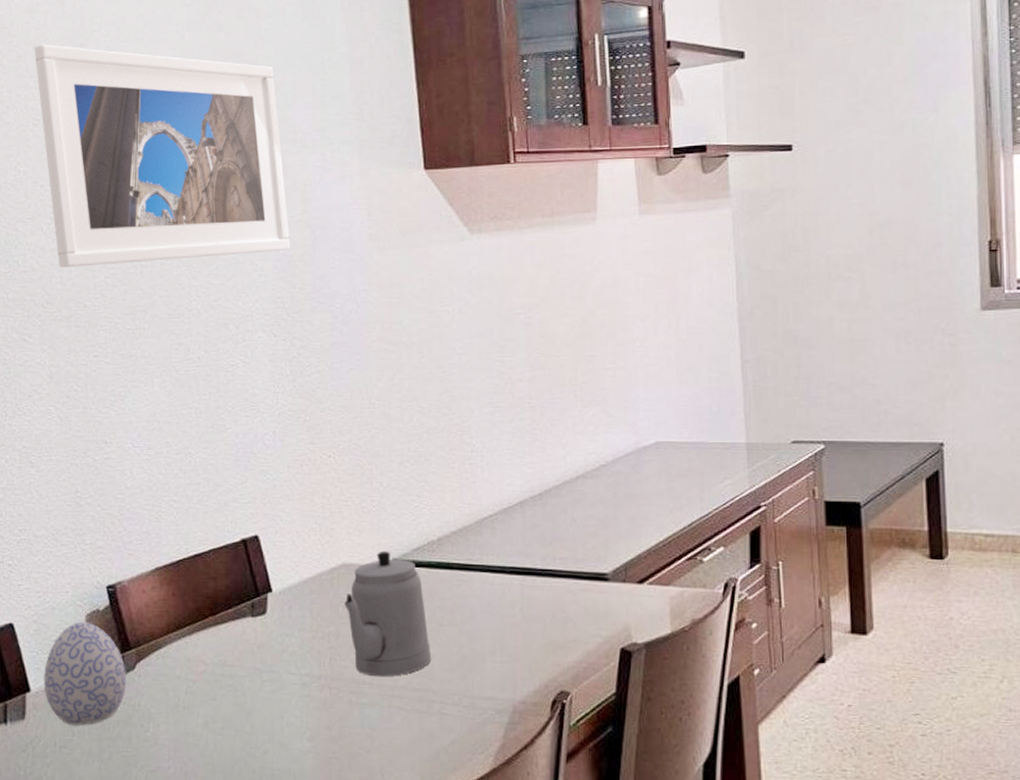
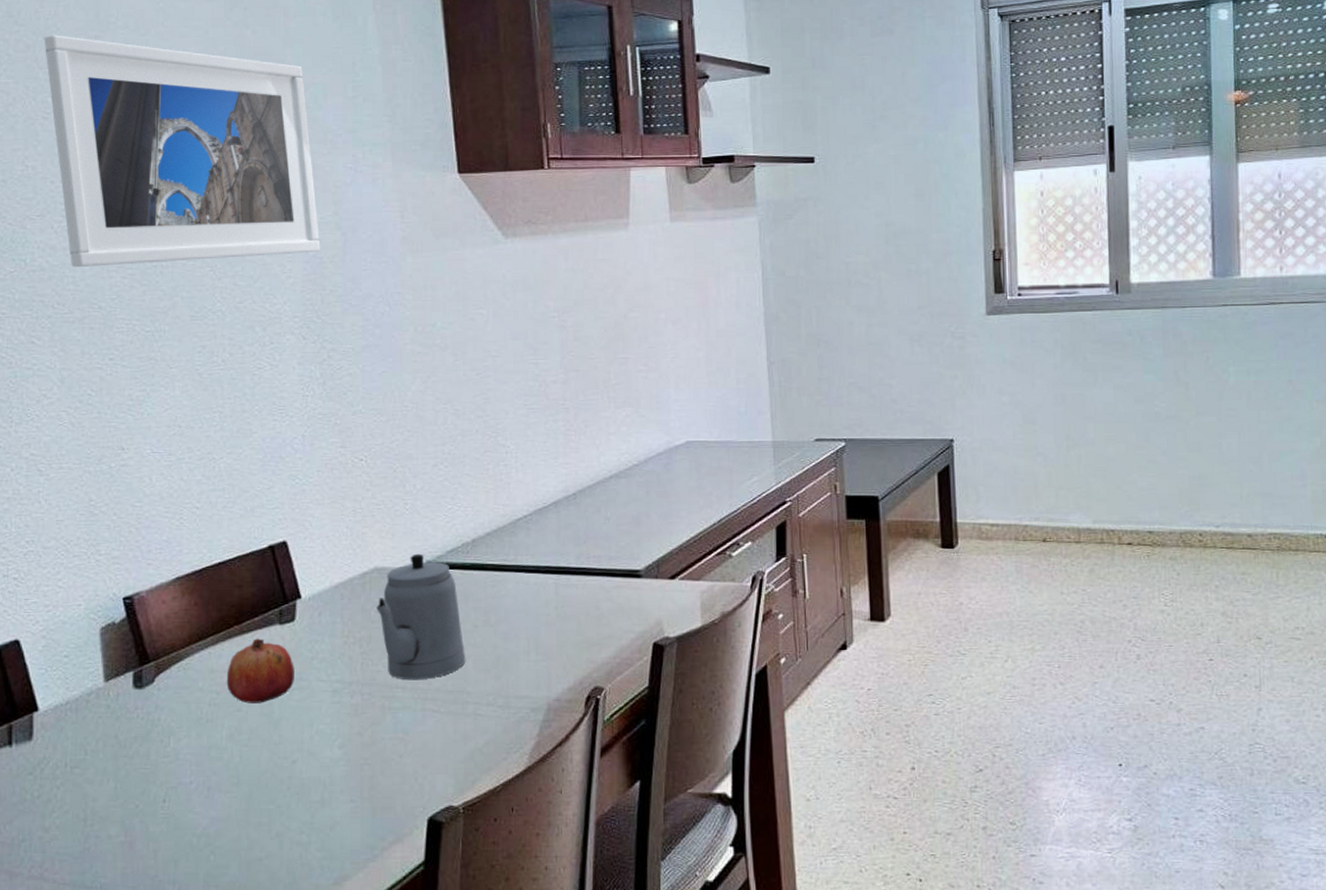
decorative egg: present [44,621,126,726] -> none [53,635,144,745]
fruit: none [202,630,266,693] -> present [226,638,294,704]

